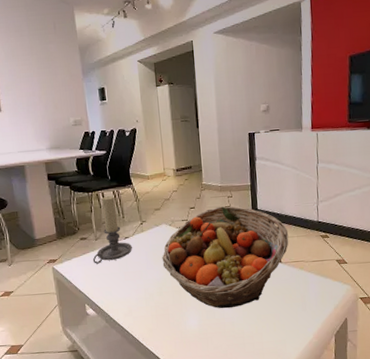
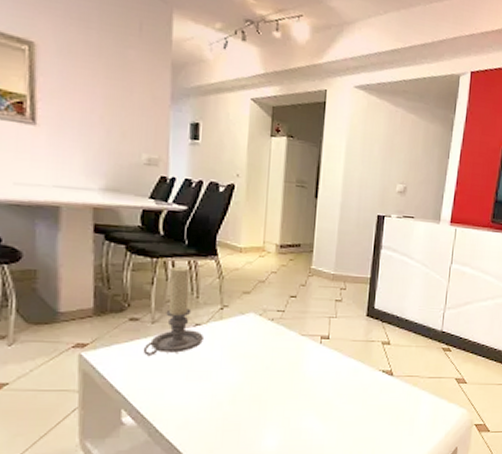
fruit basket: present [162,206,289,309] -> none [242,299,407,427]

